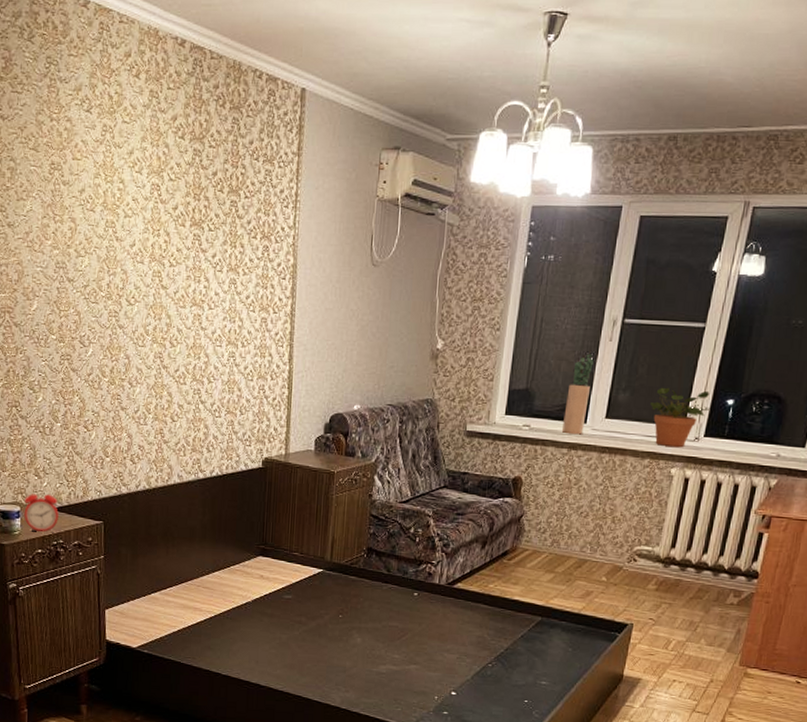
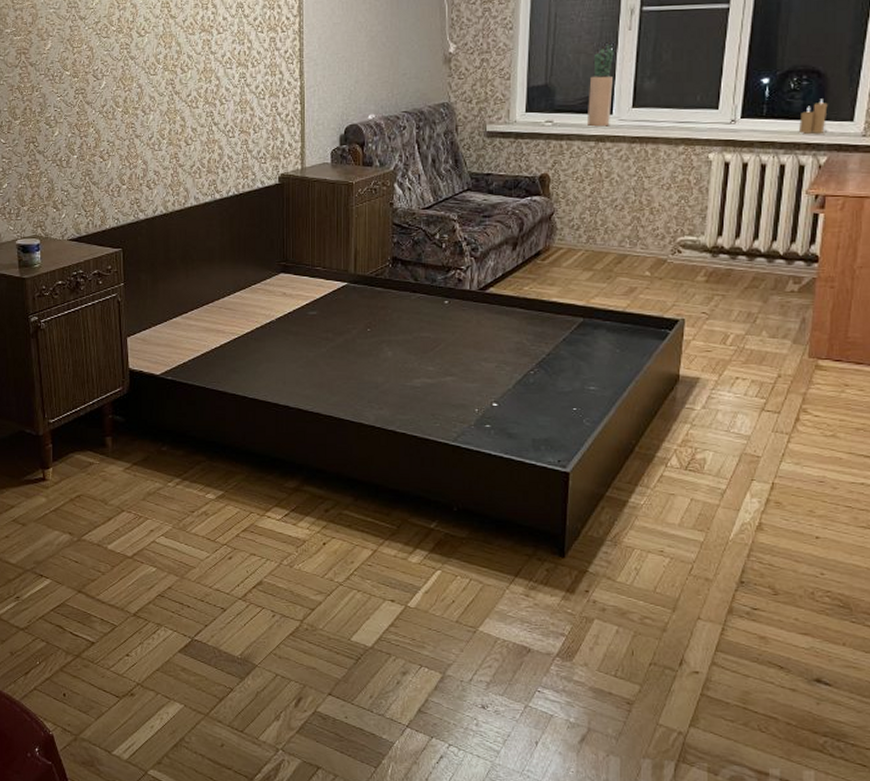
alarm clock: present [24,486,59,533] -> none [44,218,78,264]
potted plant: present [649,387,711,448] -> none [678,71,745,132]
candle: none [755,423,784,457] -> present [799,98,828,134]

